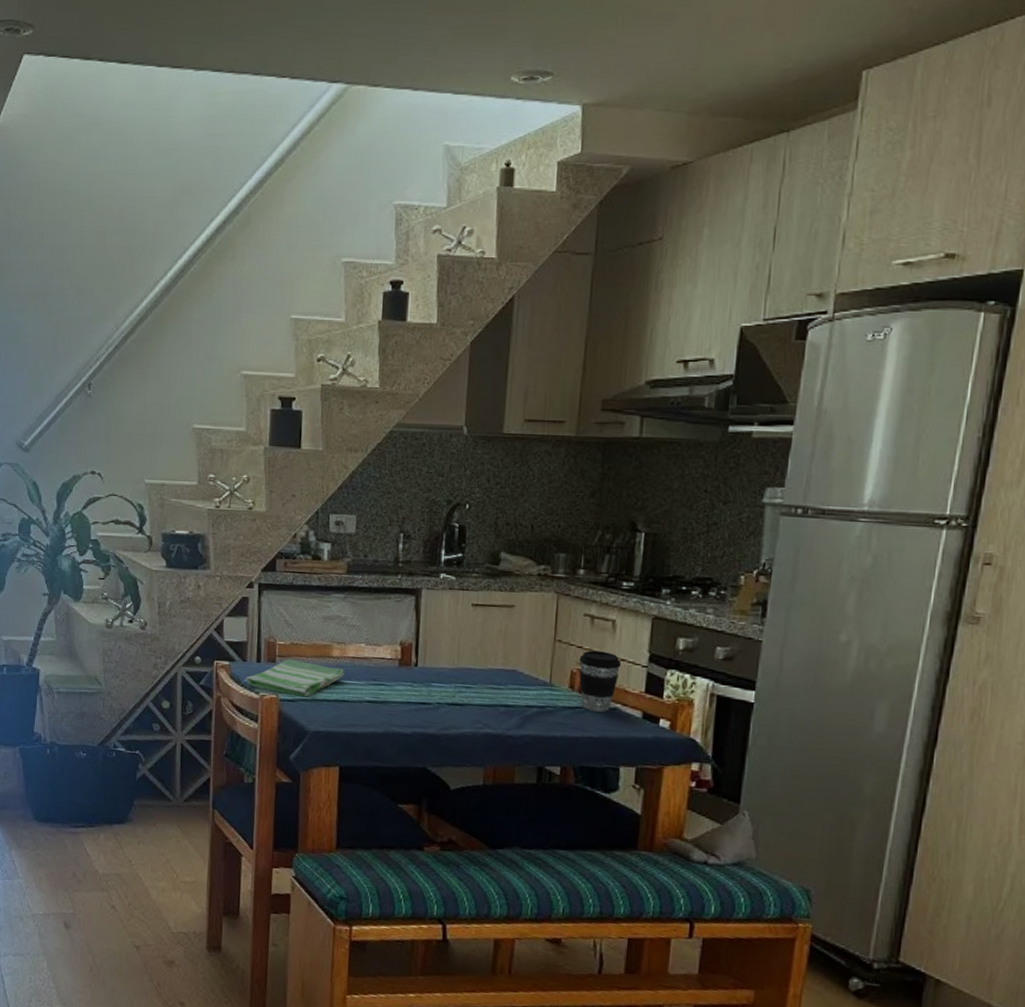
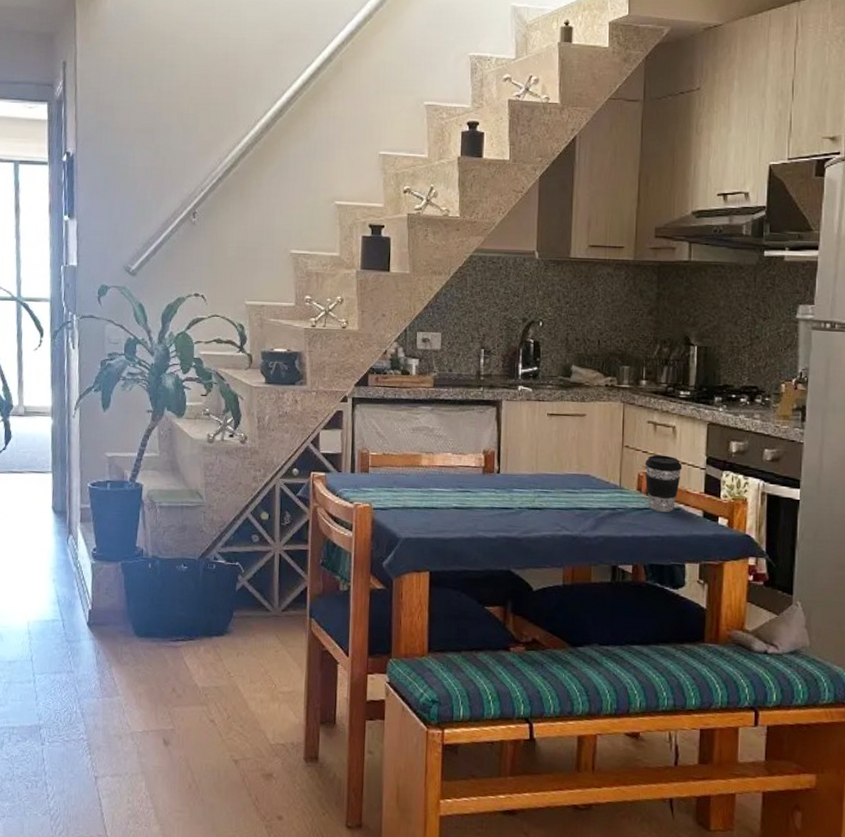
dish towel: present [246,659,345,697] -> none [340,469,434,505]

